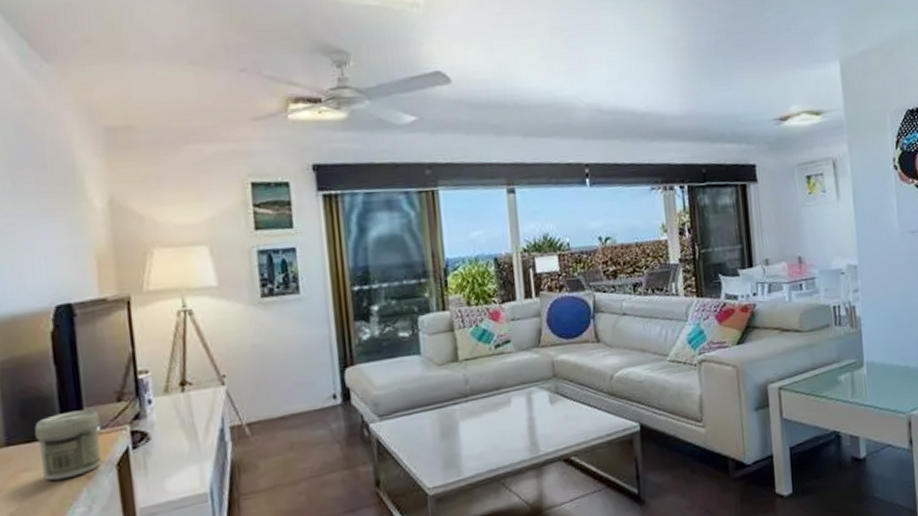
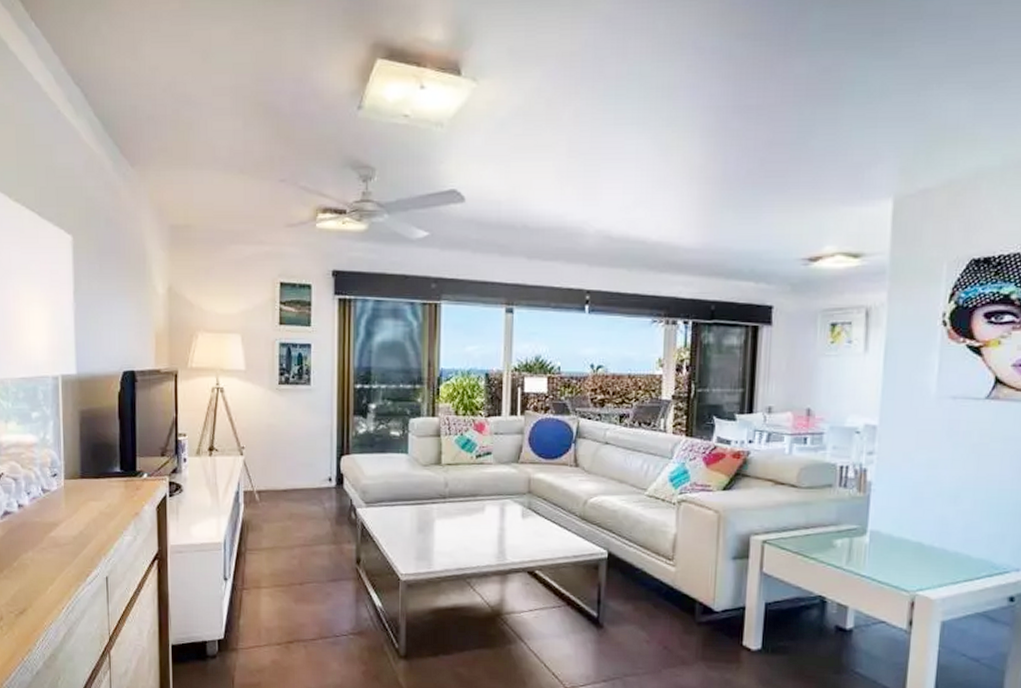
jar: present [35,409,102,481] -> none [101,458,148,512]

